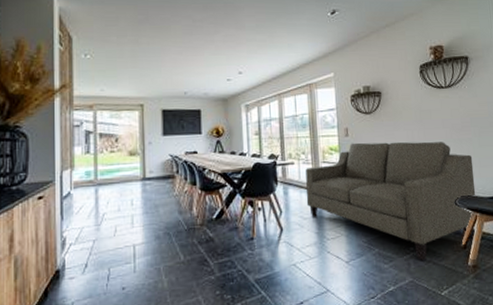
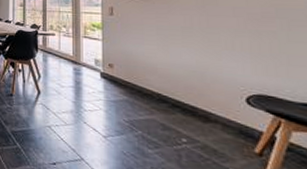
sofa: present [305,141,476,260] -> none [65,22,281,156]

